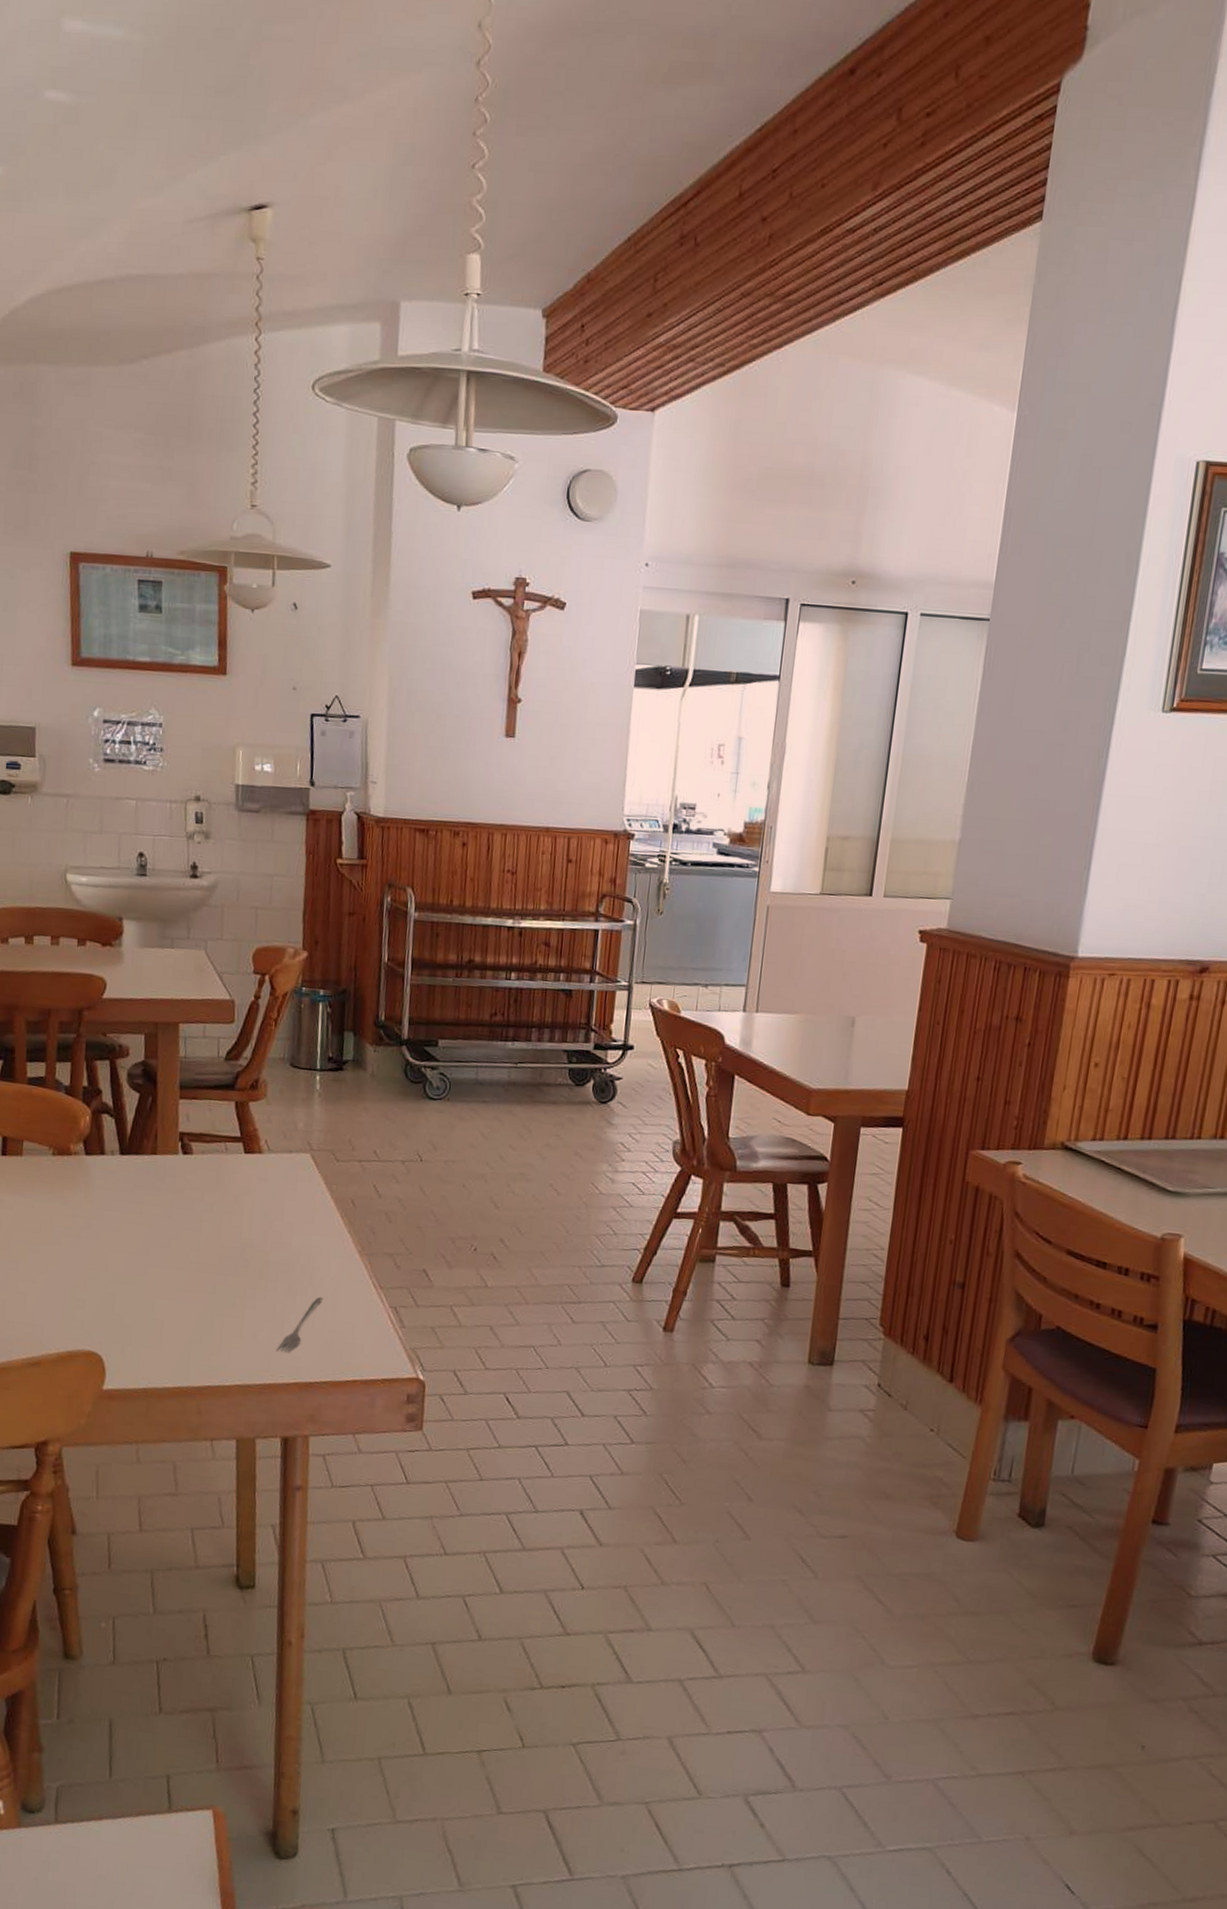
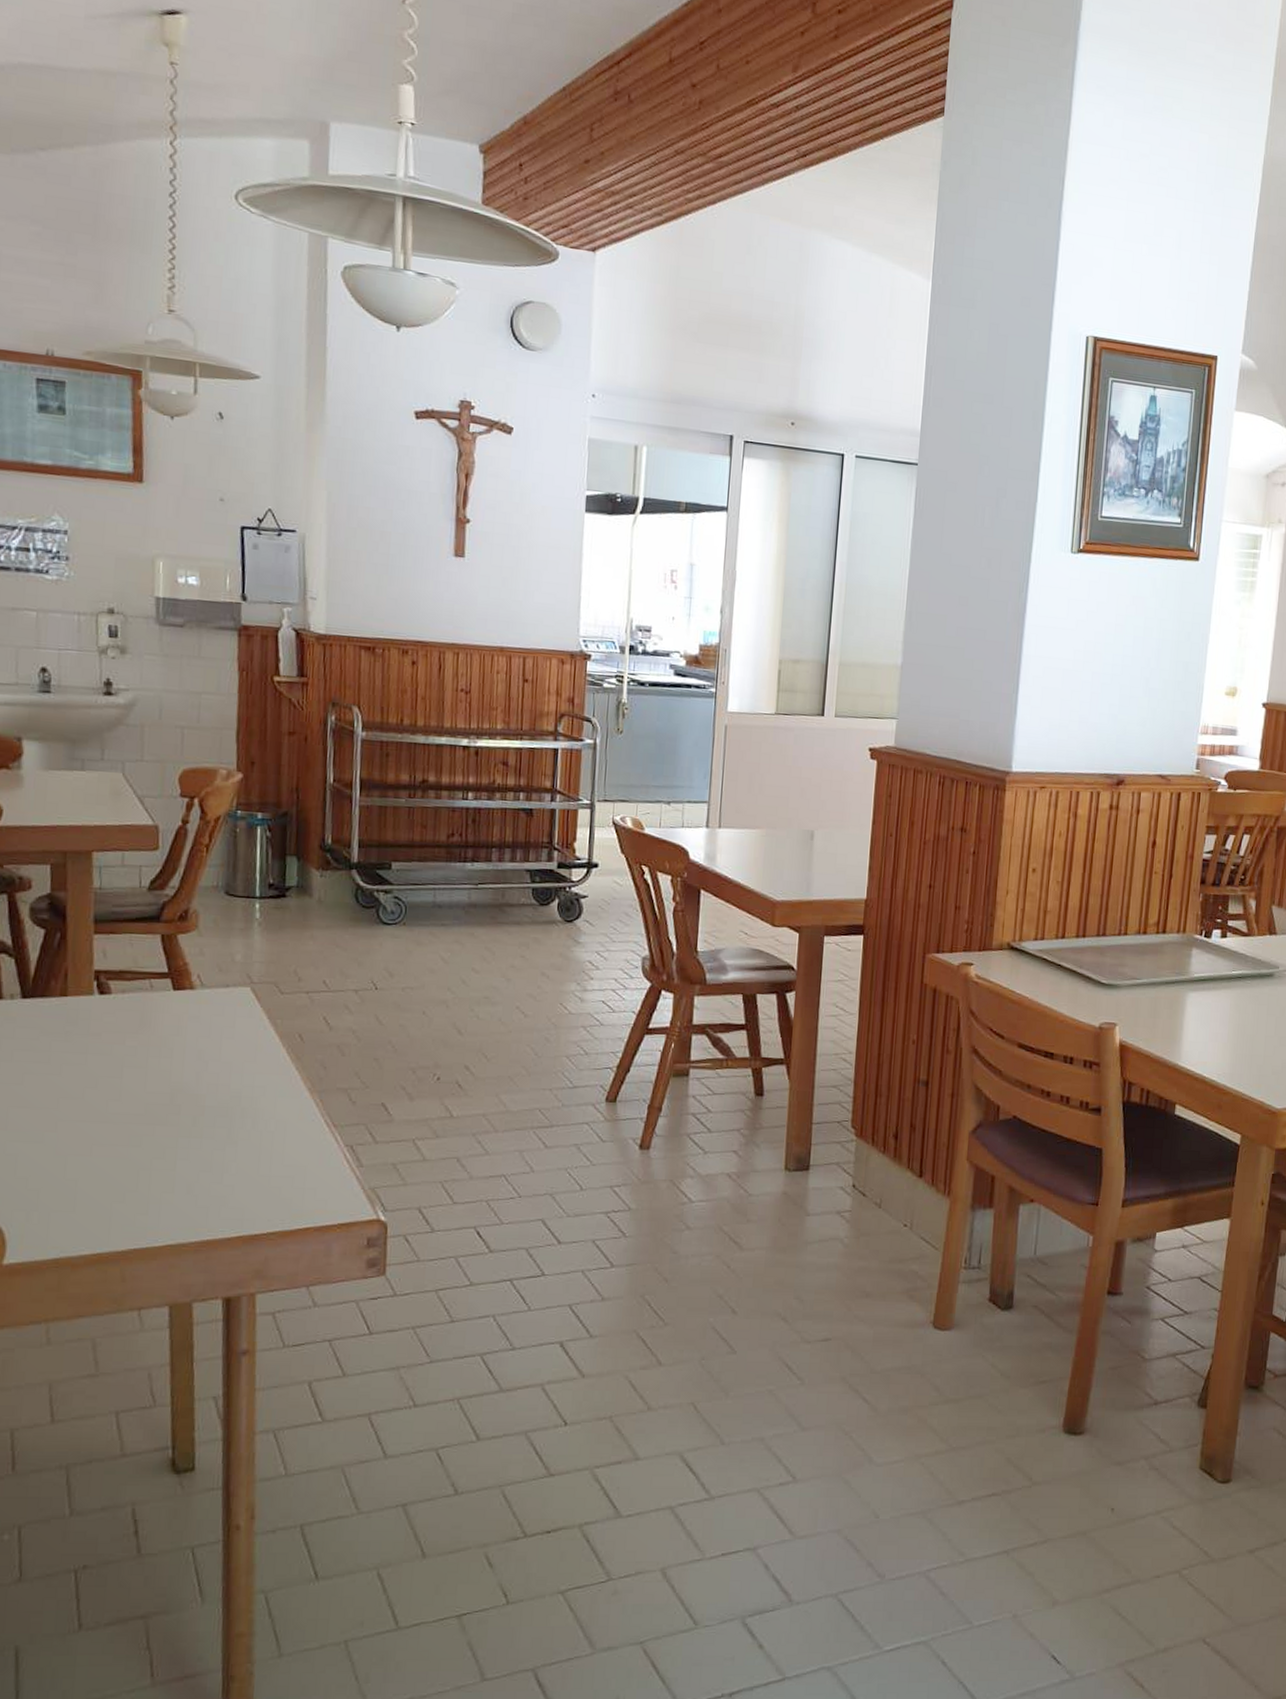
fork: present [277,1296,324,1353] -> none [215,1140,269,1204]

